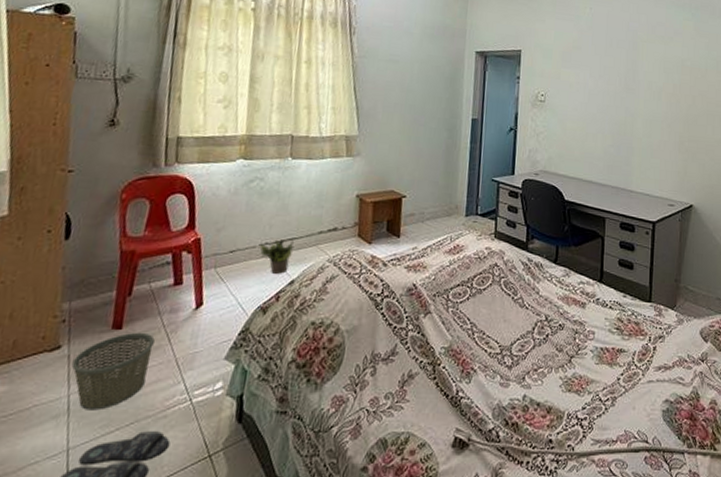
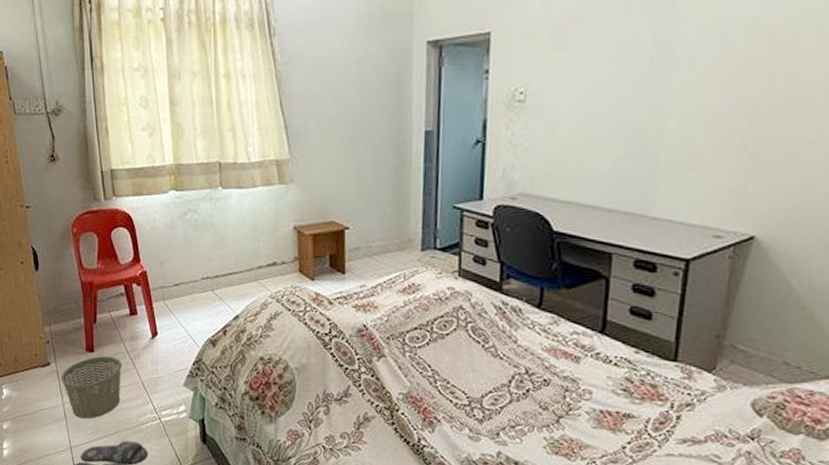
potted plant: present [259,239,294,274] -> none [202,273,235,308]

